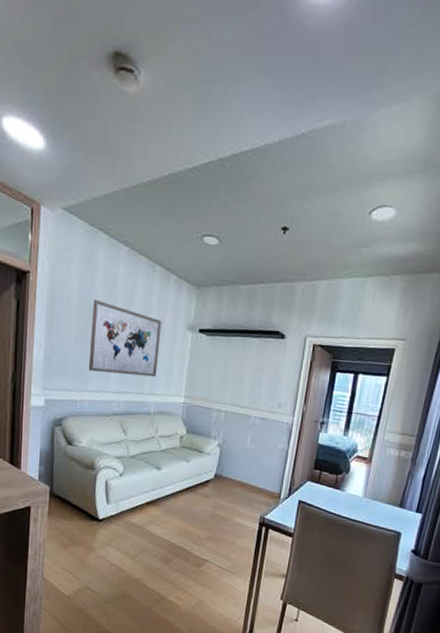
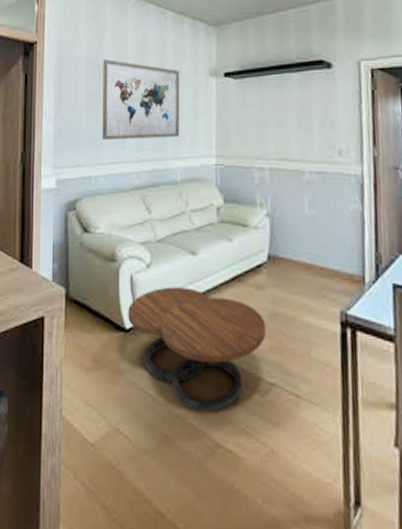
coffee table: none [101,491,207,577] -> present [128,287,266,413]

